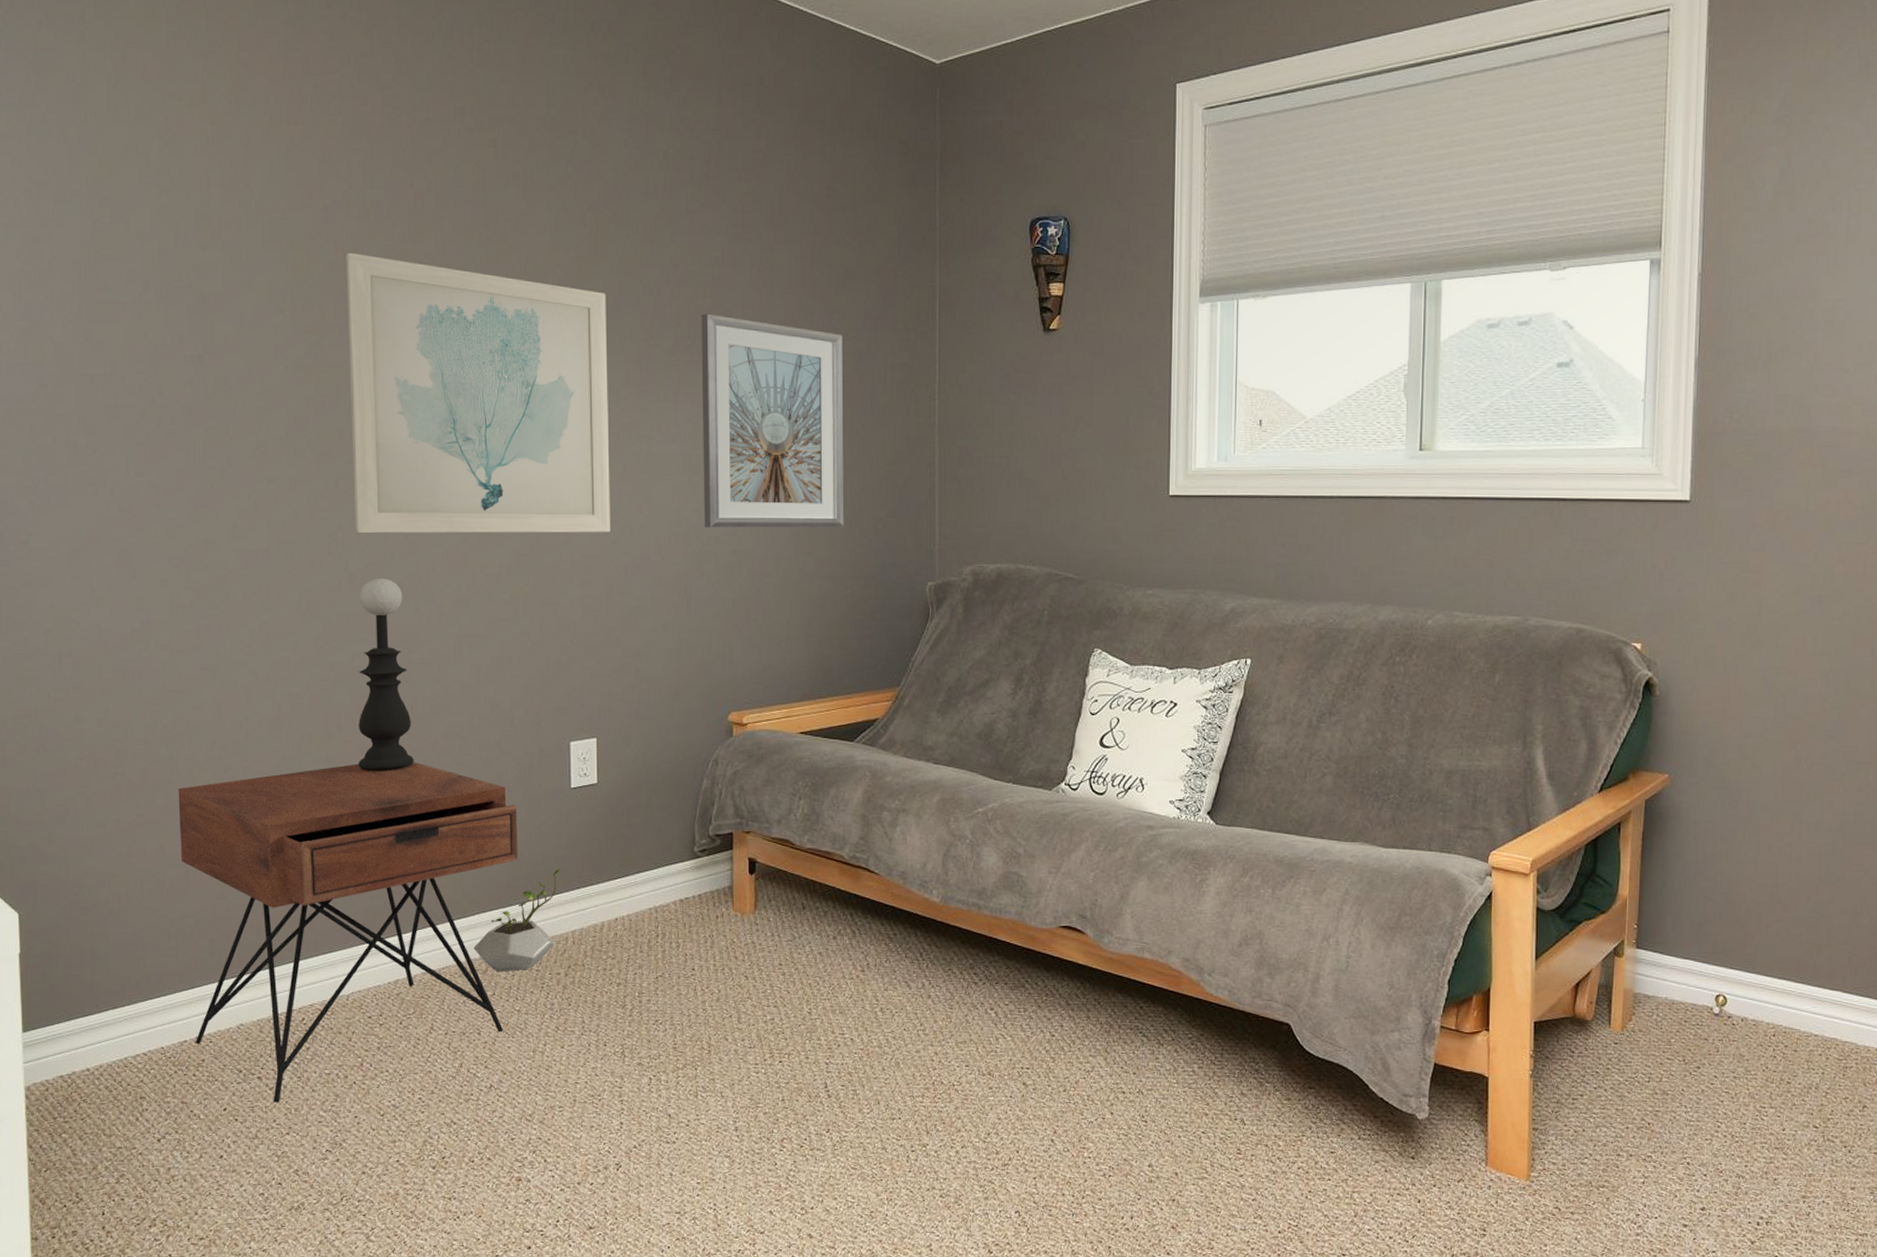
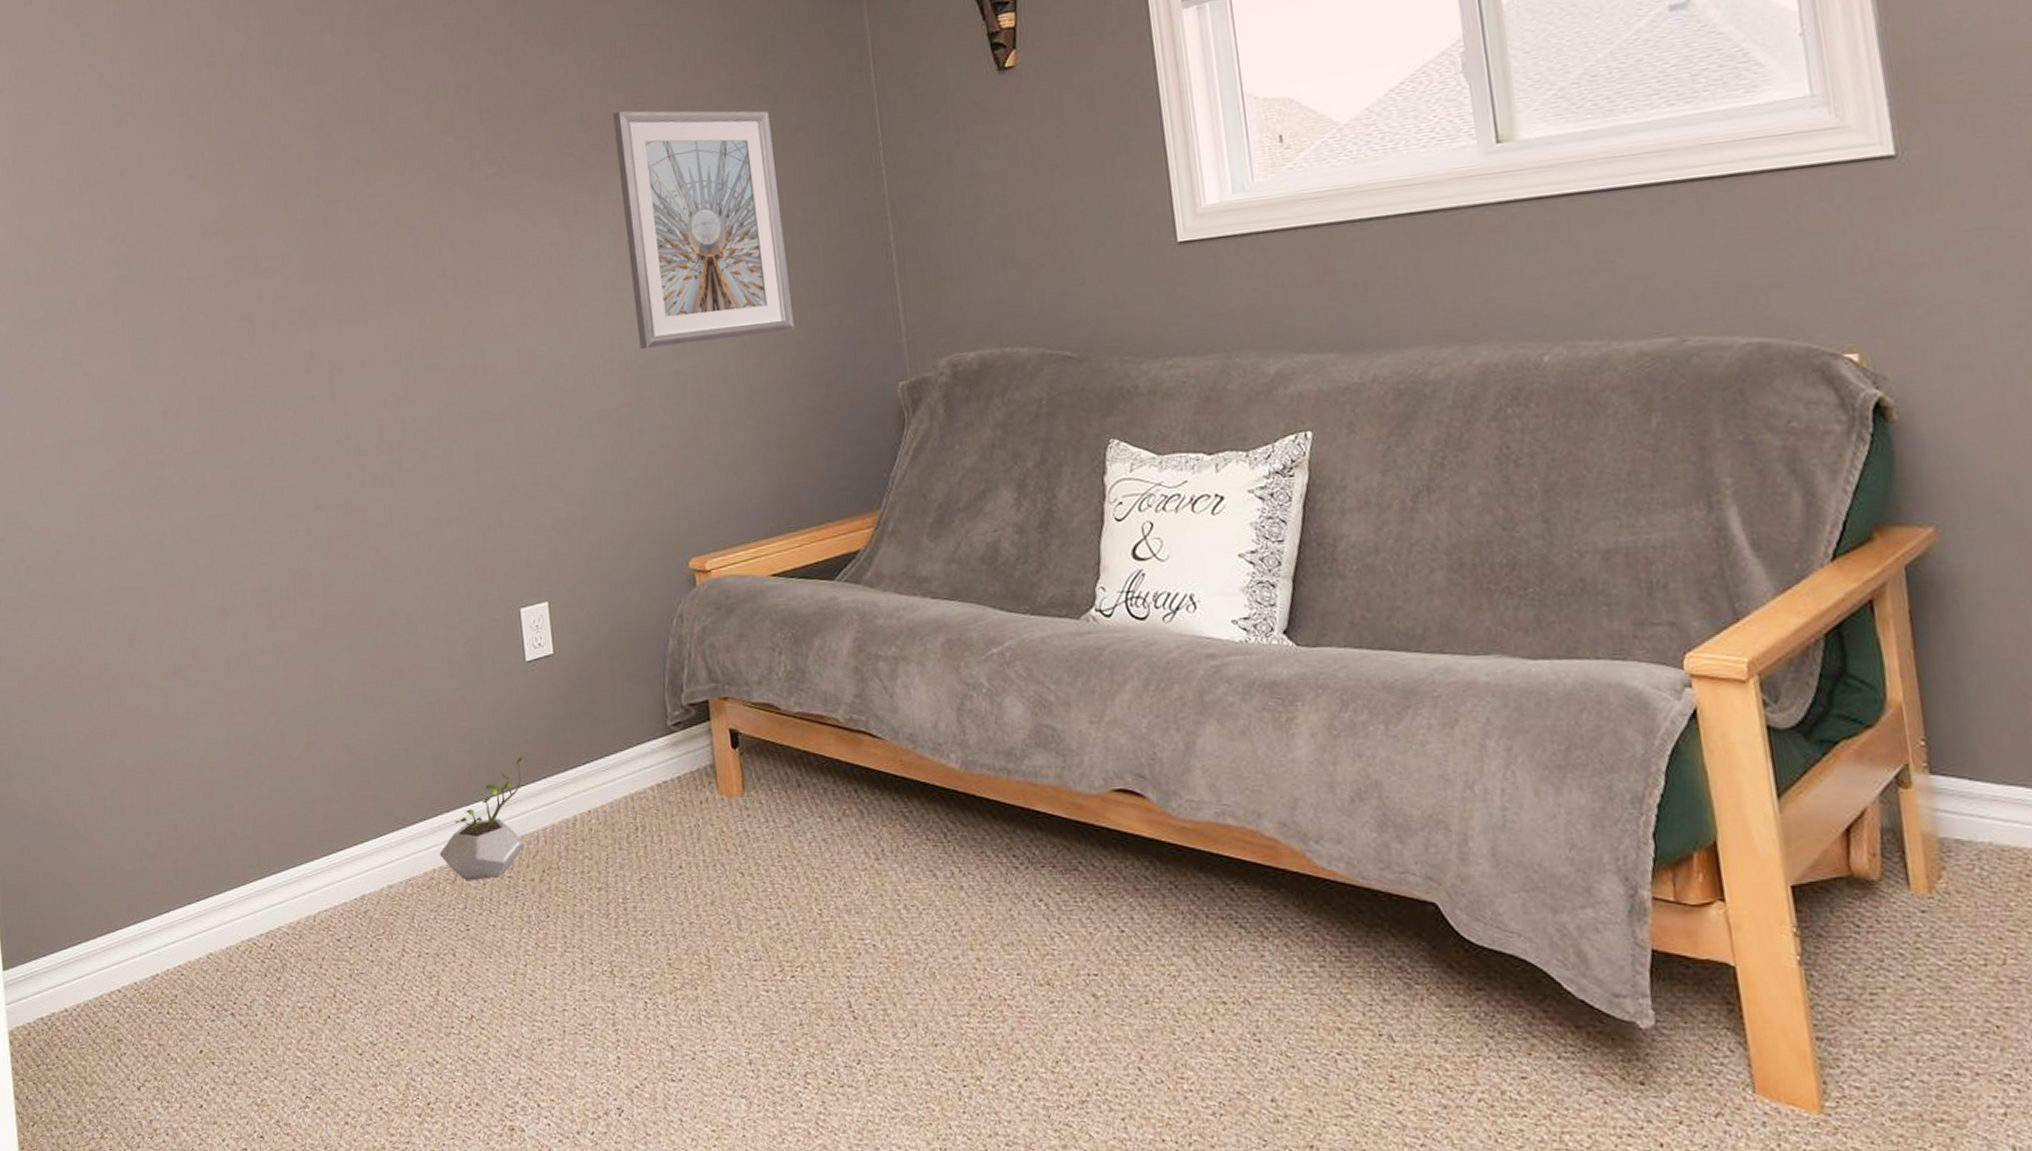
nightstand: present [178,762,518,1103] -> none [132,645,480,1042]
wall art: present [346,252,610,534] -> none [251,105,540,400]
table lamp: present [358,578,414,771] -> none [291,445,361,660]

